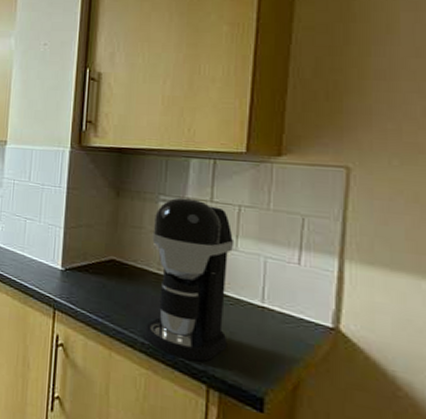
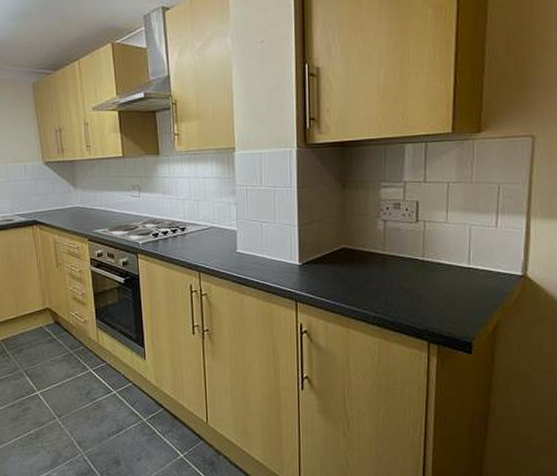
coffee maker: present [144,197,235,362] -> none [375,181,445,323]

